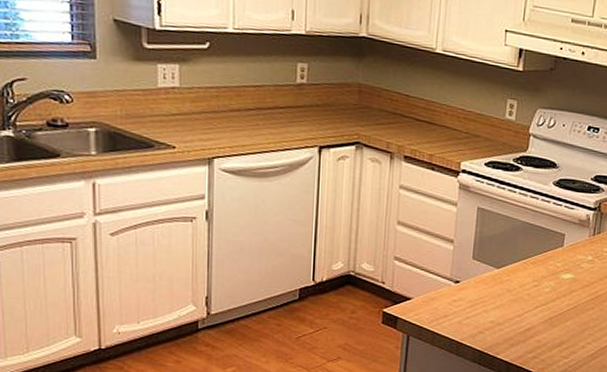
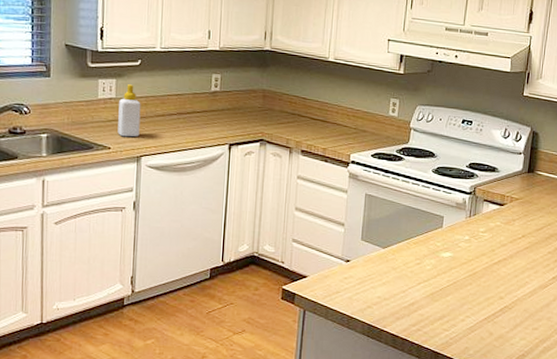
soap bottle: none [183,71,211,135] -> present [118,84,141,137]

